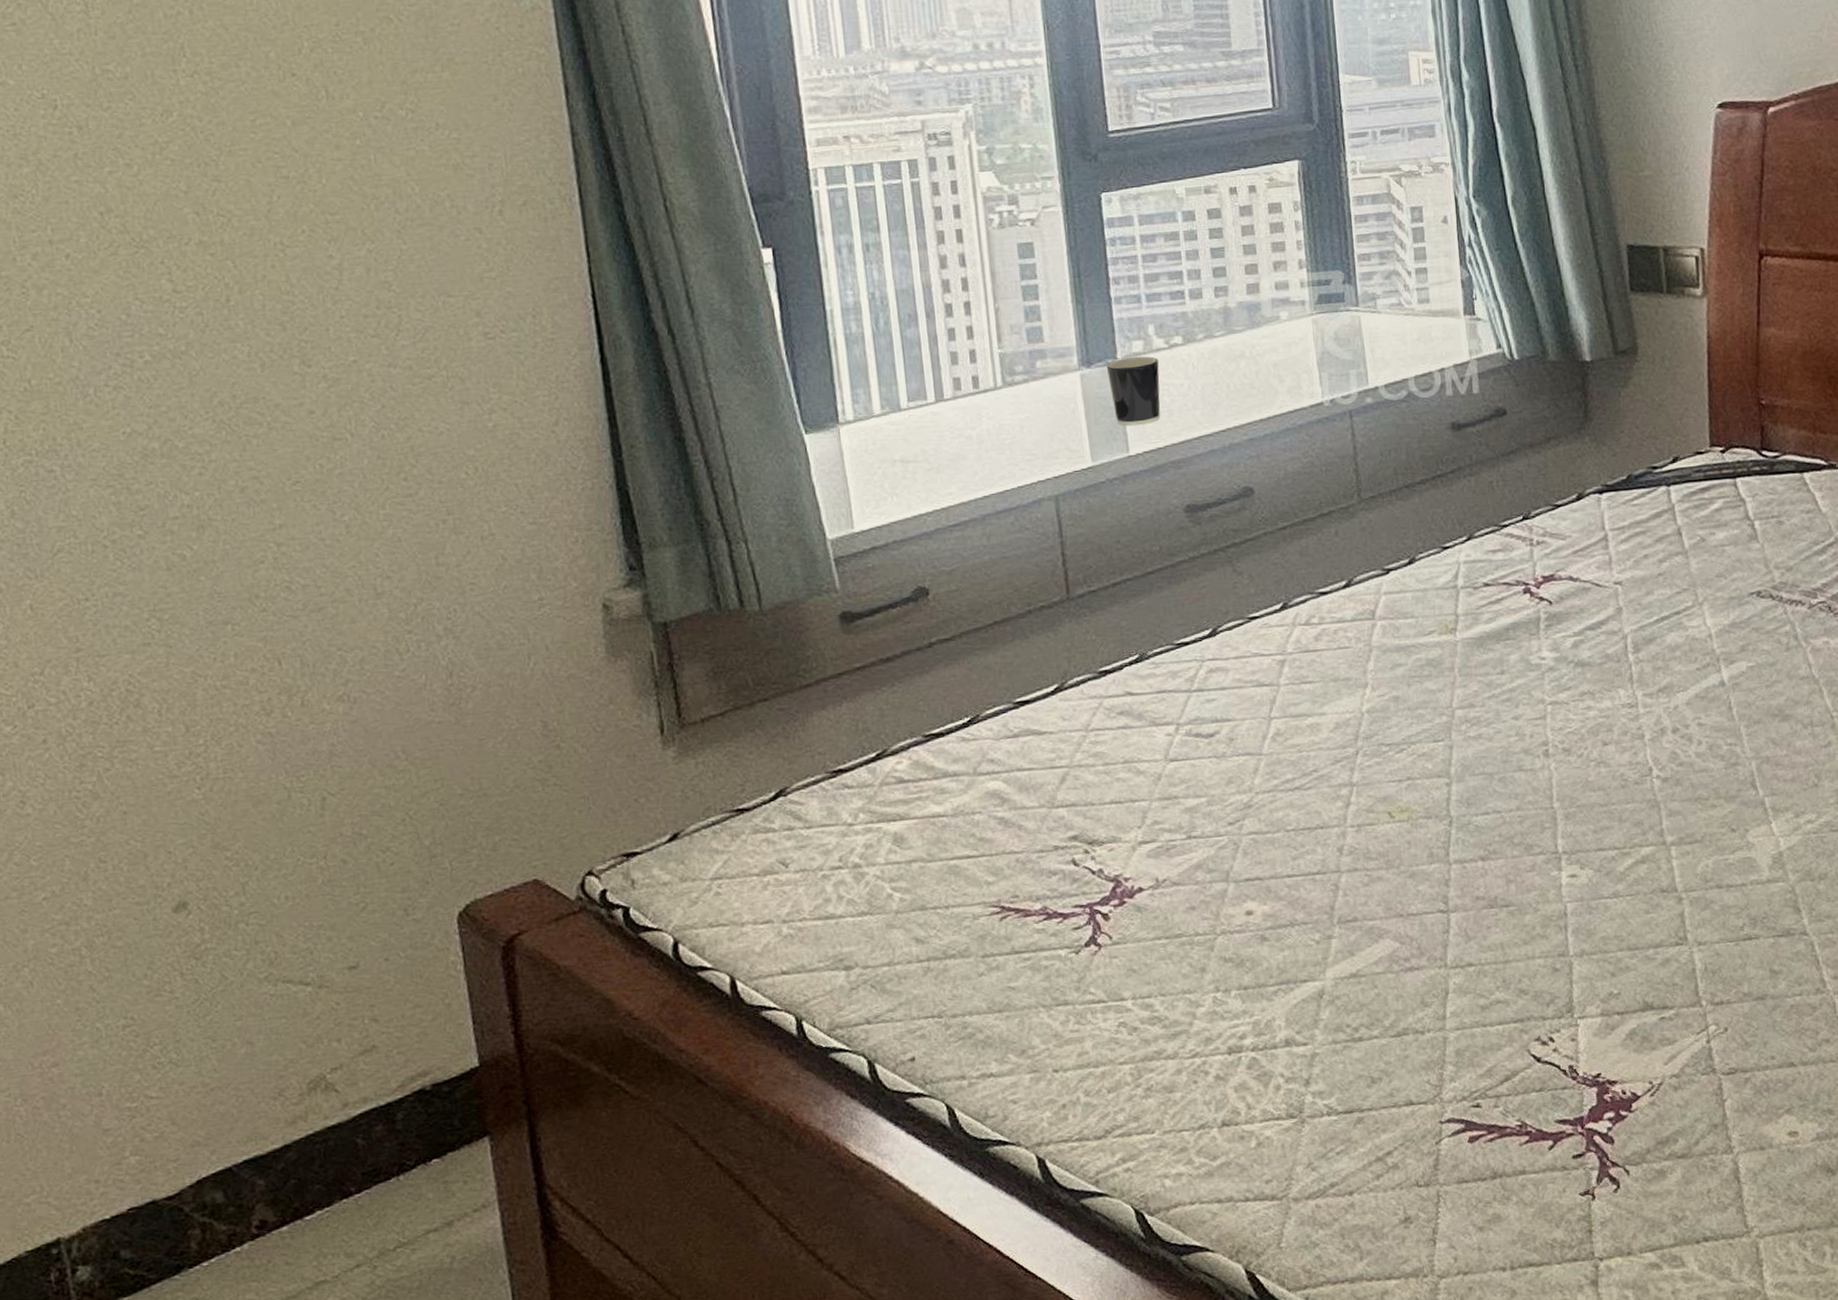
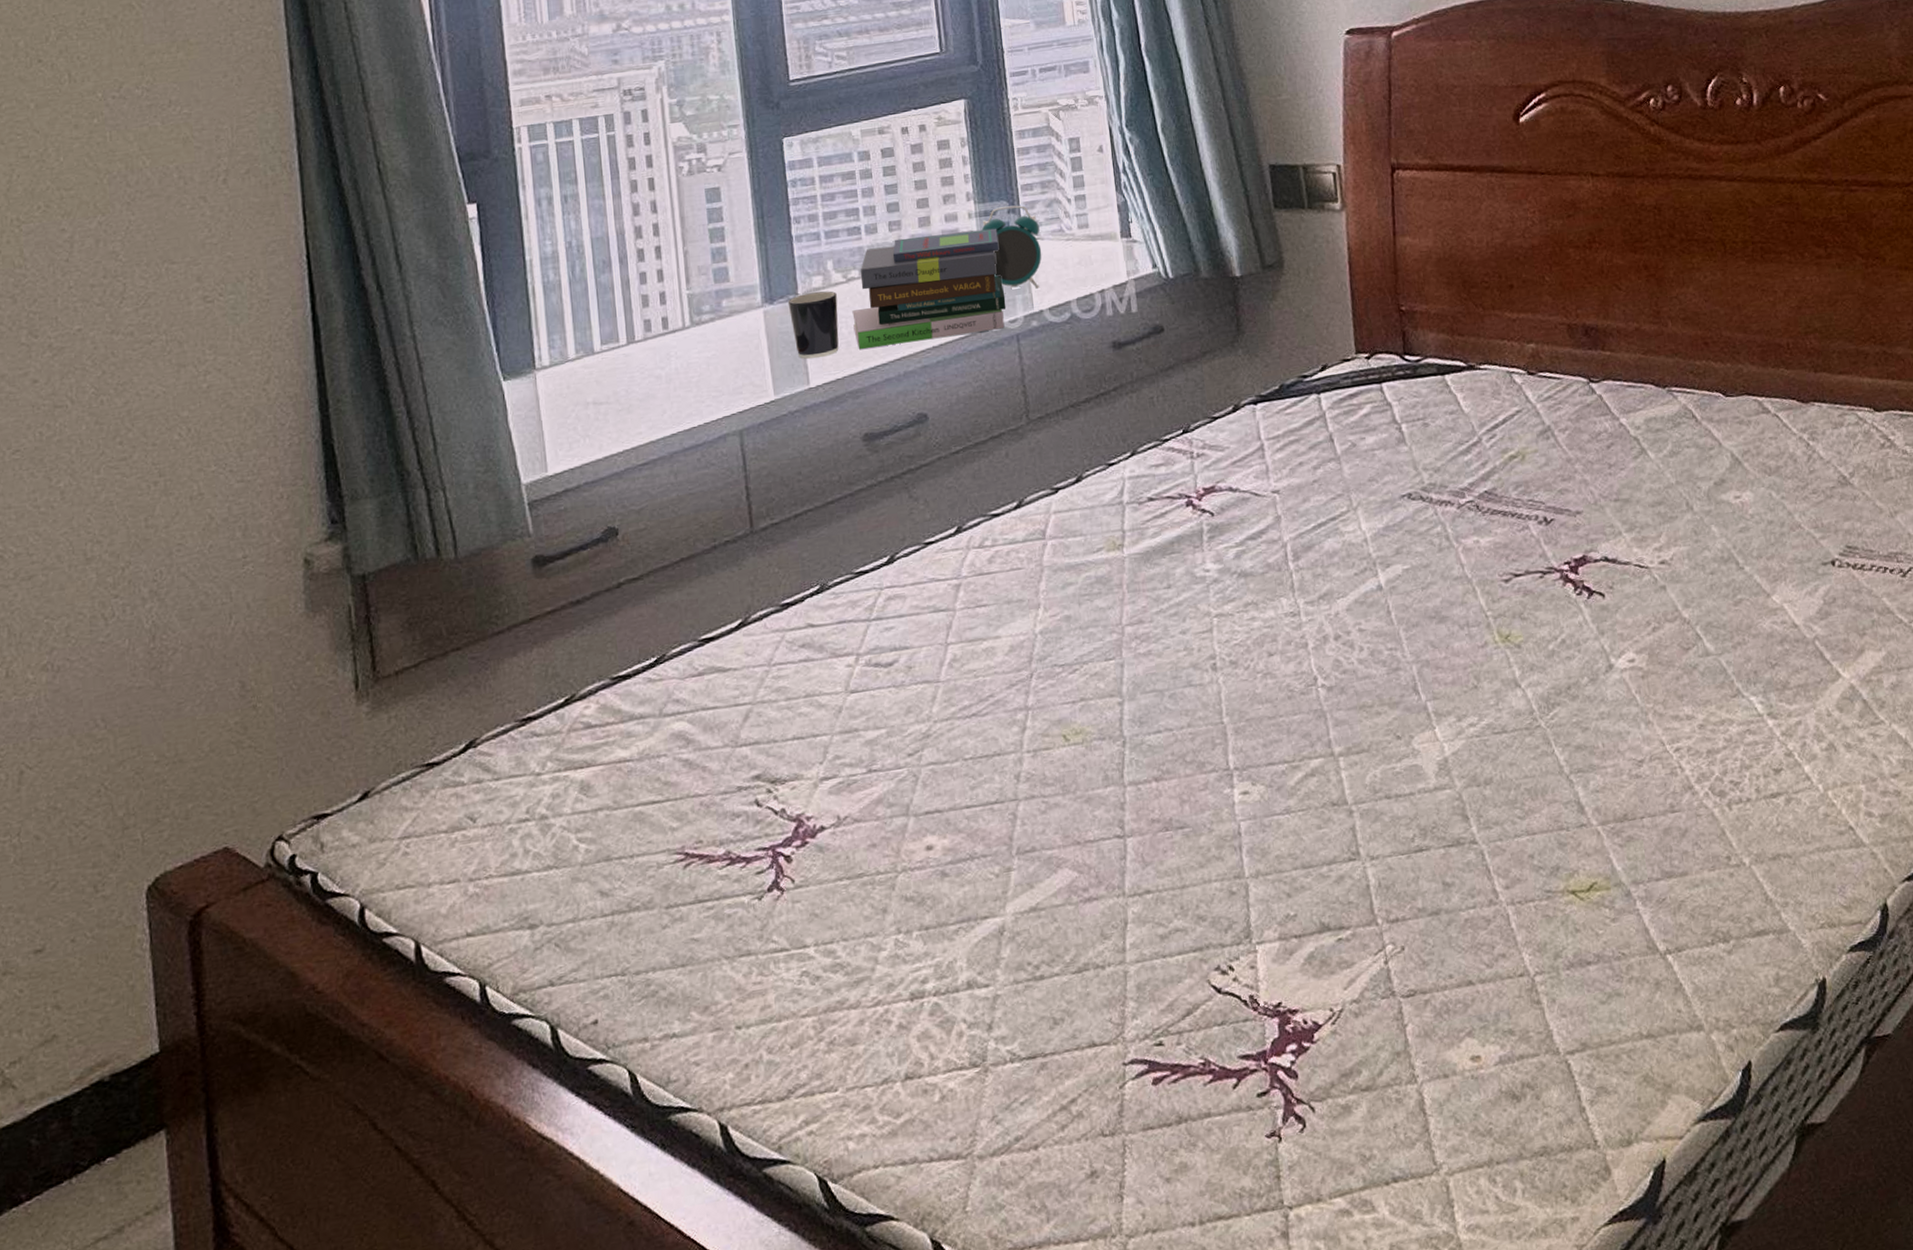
books: none [1175,298,1339,418] -> present [852,228,1006,349]
alarm clock: none [1314,275,1379,364] -> present [981,205,1042,289]

